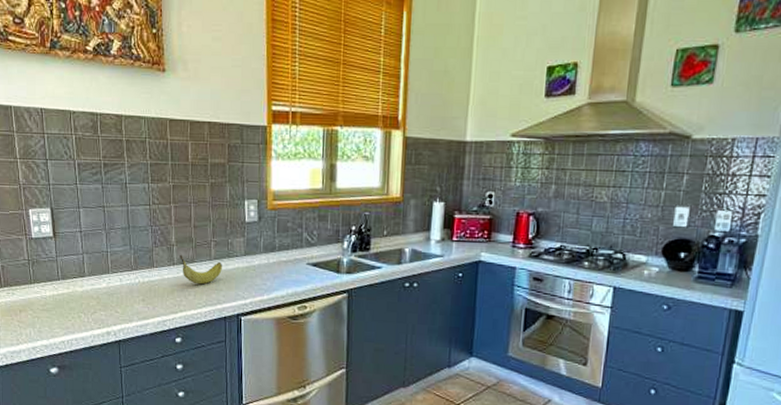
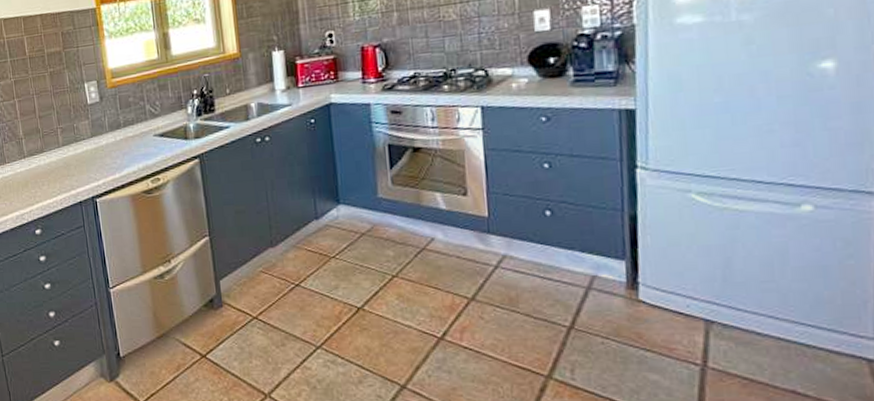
fruit: present [180,254,222,285] -> none [29,146,72,174]

